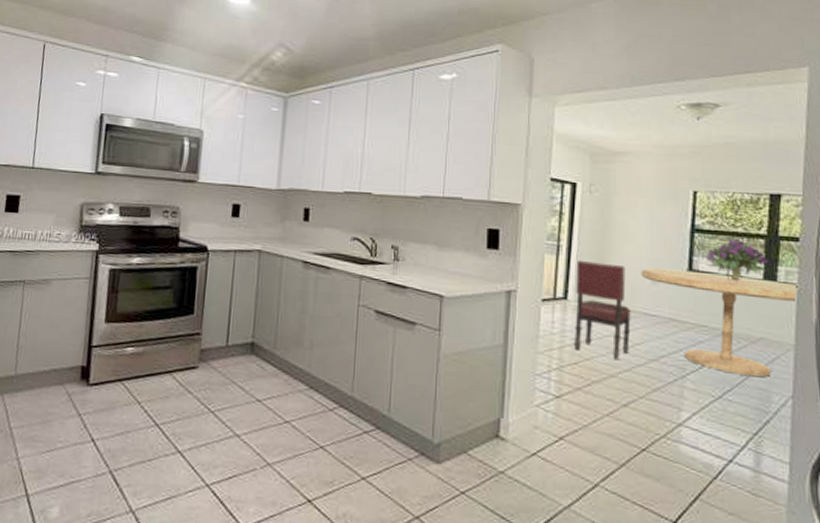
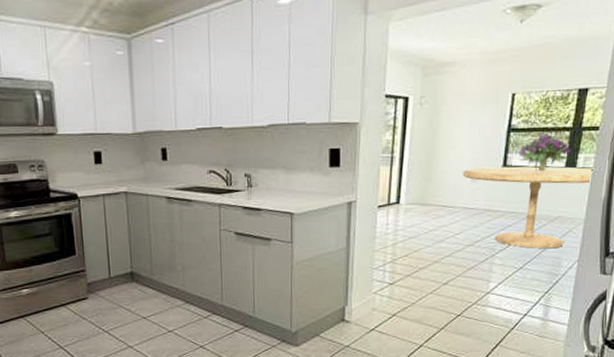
dining chair: present [573,260,631,361] -> none [404,168,453,249]

